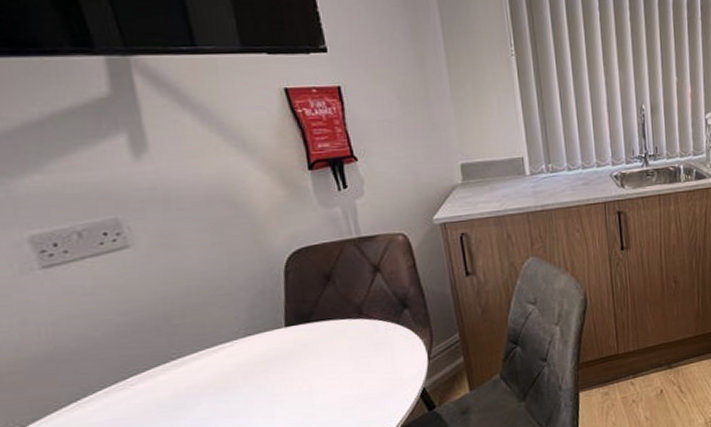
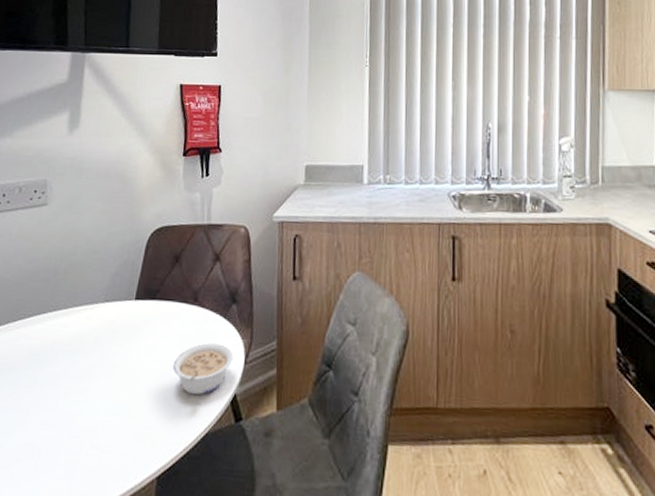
legume: none [348,348,416,399] -> present [173,343,234,396]

